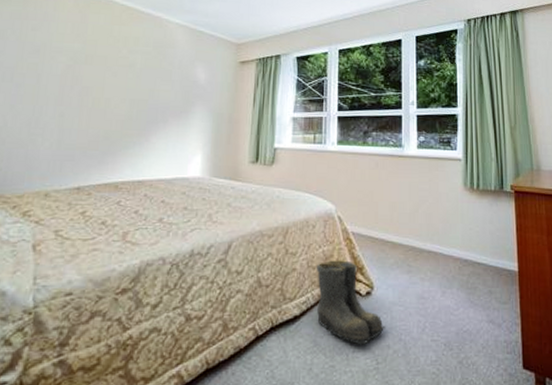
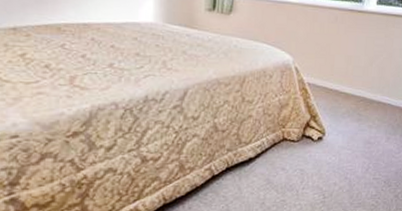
boots: present [316,260,386,345] -> none [271,108,334,183]

